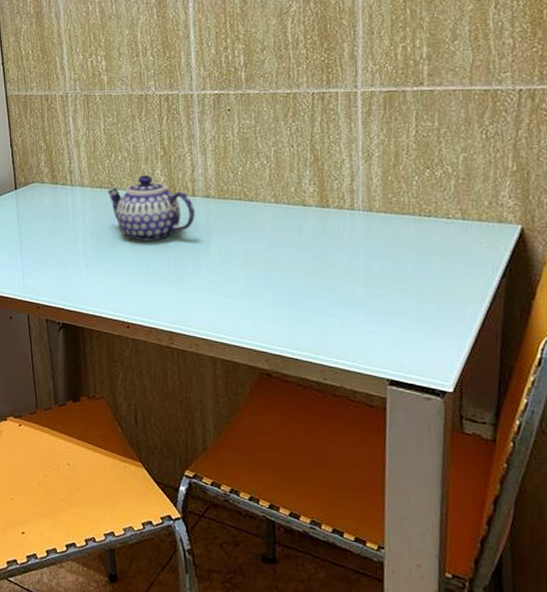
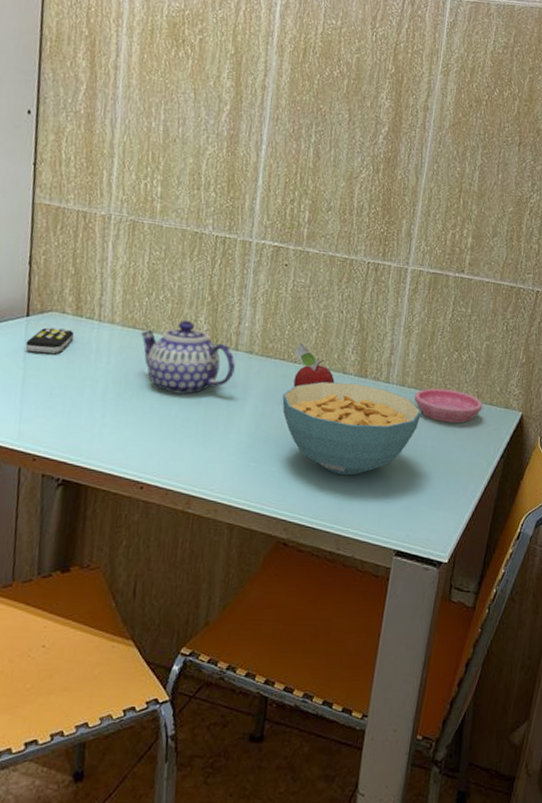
remote control: none [18,196,54,218] -> present [25,327,75,354]
cereal bowl: none [245,214,396,306] -> present [282,381,422,476]
fruit: none [250,181,295,225] -> present [293,342,335,388]
saucer: none [385,209,470,244] -> present [414,388,483,423]

